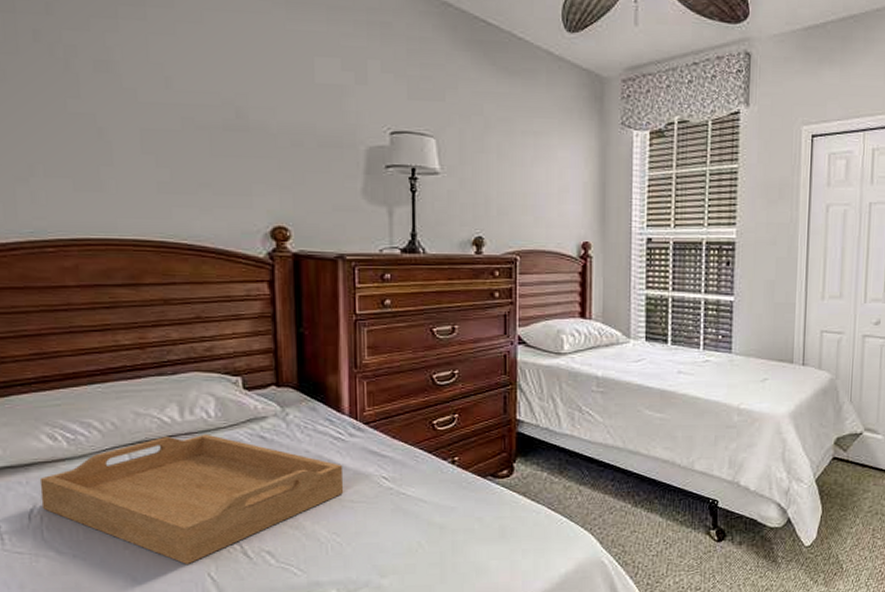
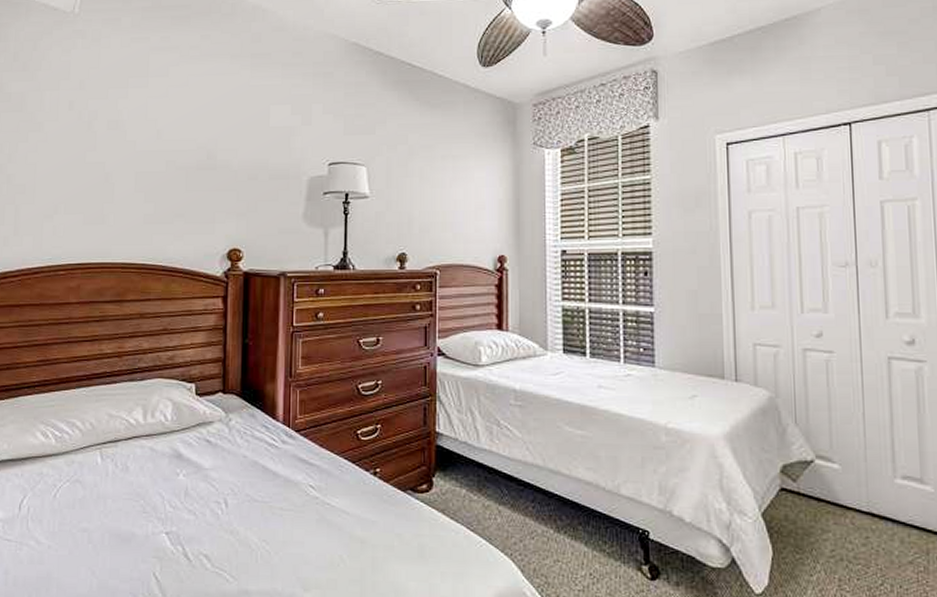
serving tray: present [39,433,344,564] -> none [30,436,275,562]

